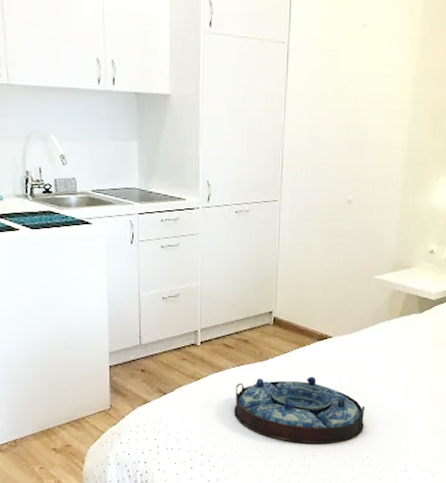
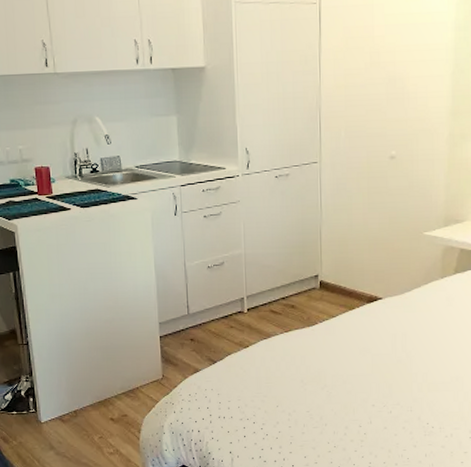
serving tray: present [233,377,365,445] -> none [283,340,422,411]

